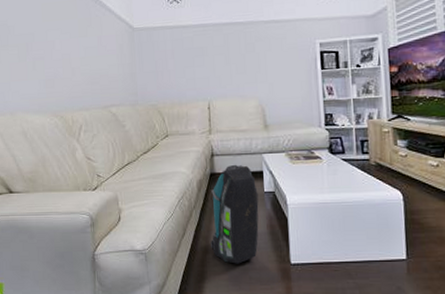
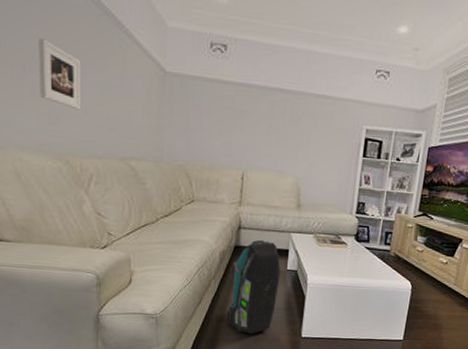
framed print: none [37,22,70,73] -> present [38,38,82,110]

